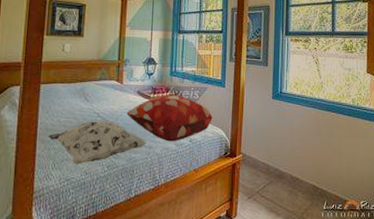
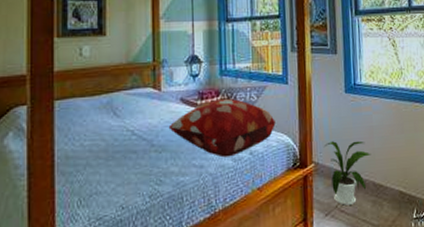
decorative pillow: present [48,120,147,165] -> none [70,138,198,199]
house plant: none [251,138,291,192] -> present [323,140,371,206]

